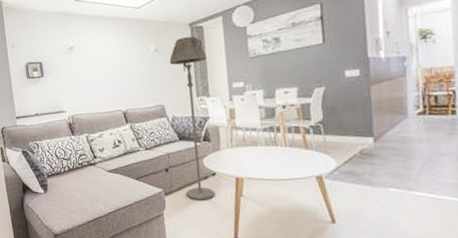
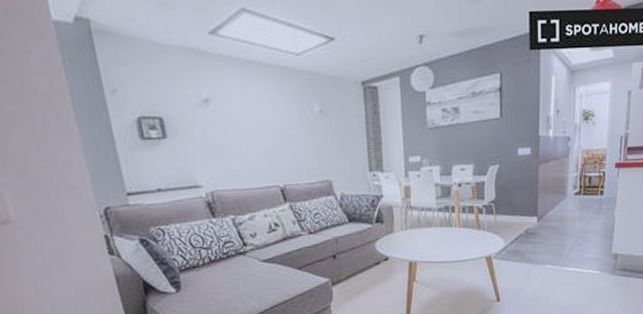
floor lamp: present [169,36,215,201] -> none [337,97,387,289]

